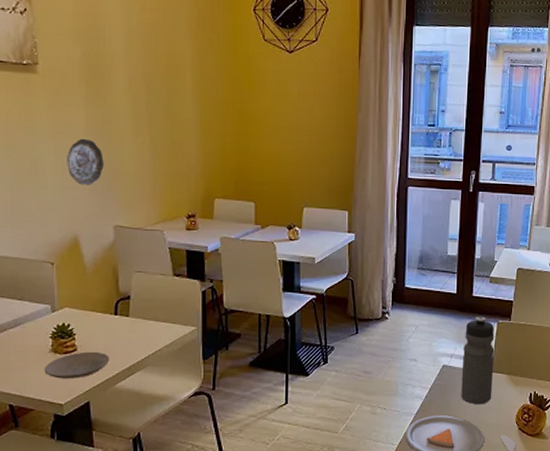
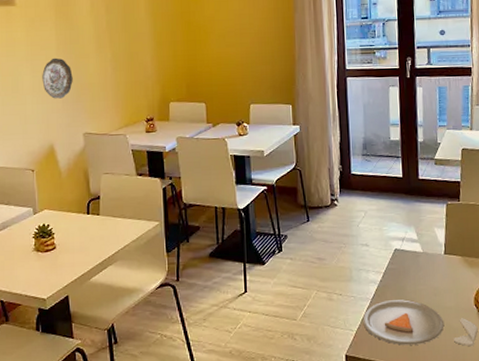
plate: present [44,351,110,379] -> none [28,248,85,275]
water bottle: present [461,316,495,405] -> none [414,198,448,288]

